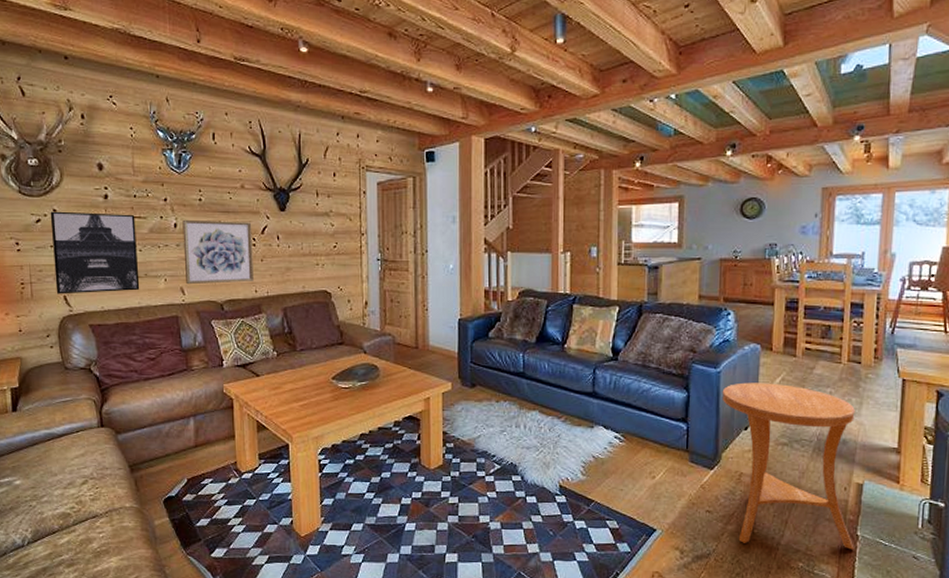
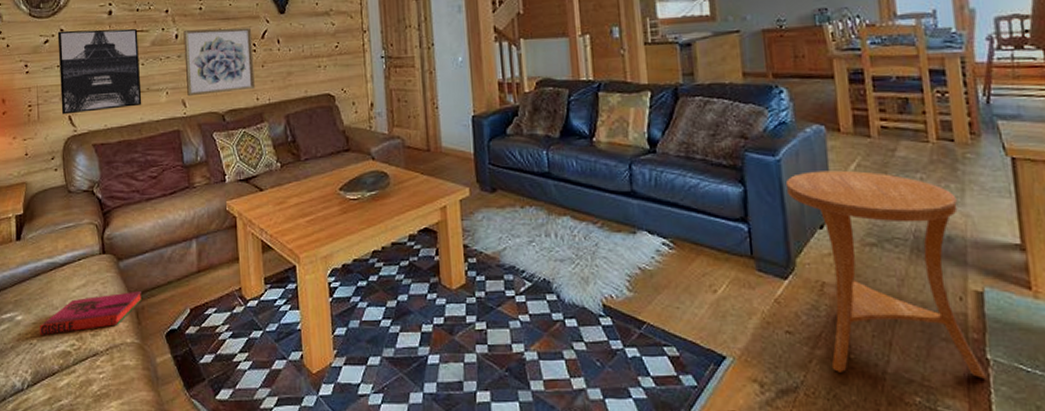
hardback book: none [38,461,141,498] -> present [39,290,143,335]

